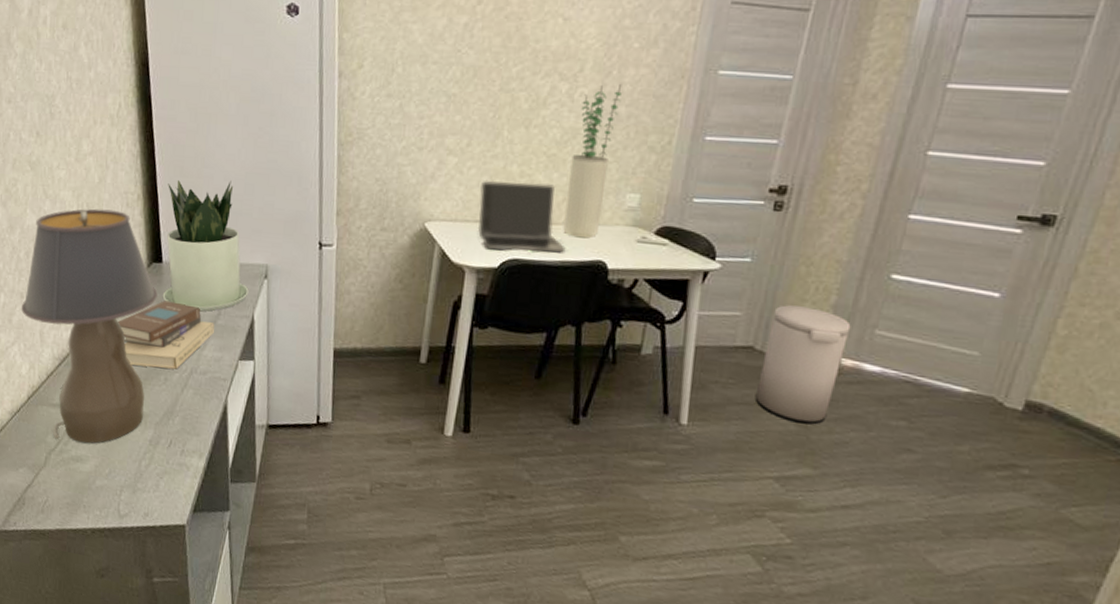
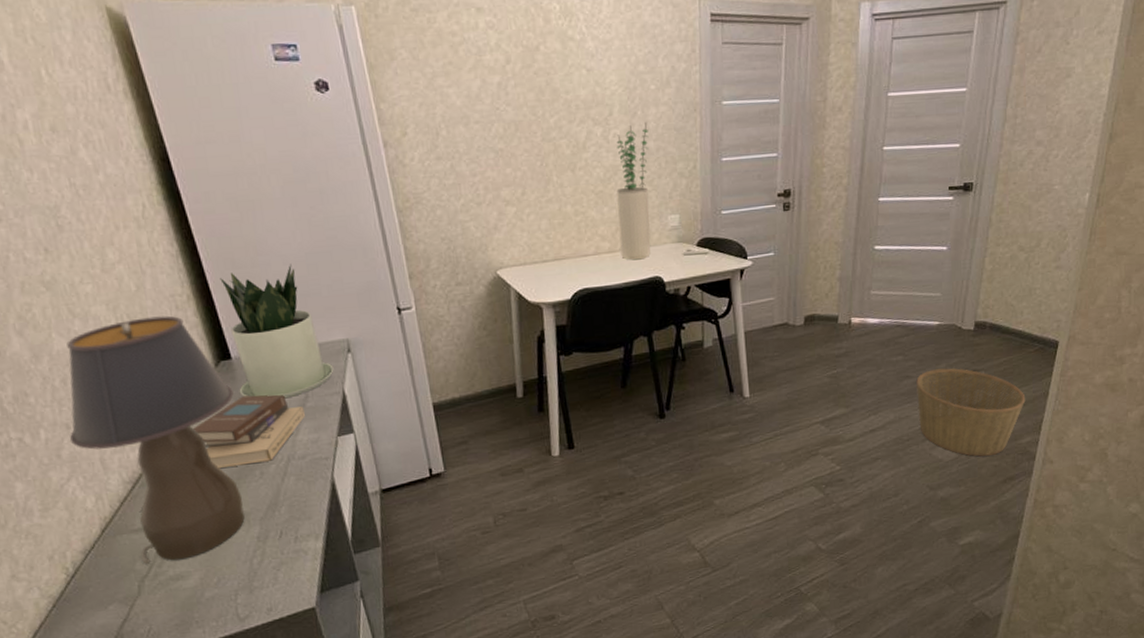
laptop: present [477,180,566,253] -> none [542,218,627,285]
pedal bin: present [754,305,851,425] -> none [795,283,854,376]
basket: none [915,449,1090,587] -> present [916,368,1026,457]

